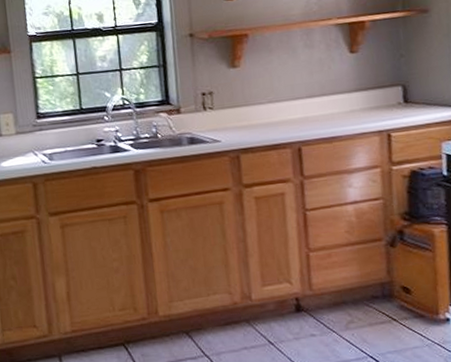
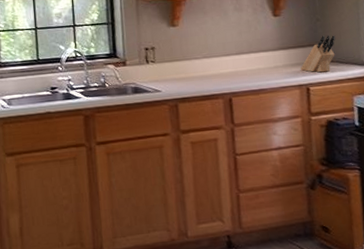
knife block: none [381,73,423,117] -> present [301,35,336,73]

